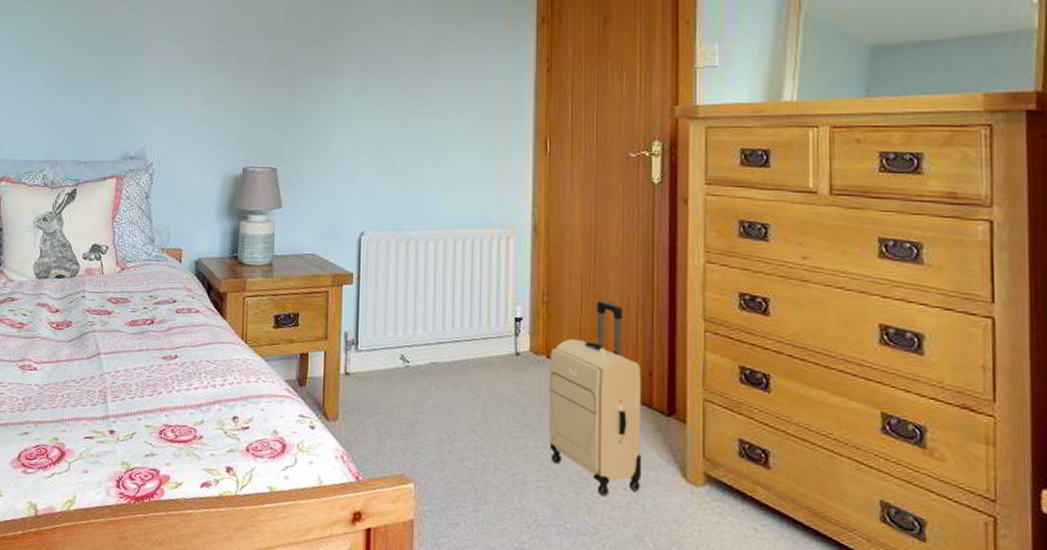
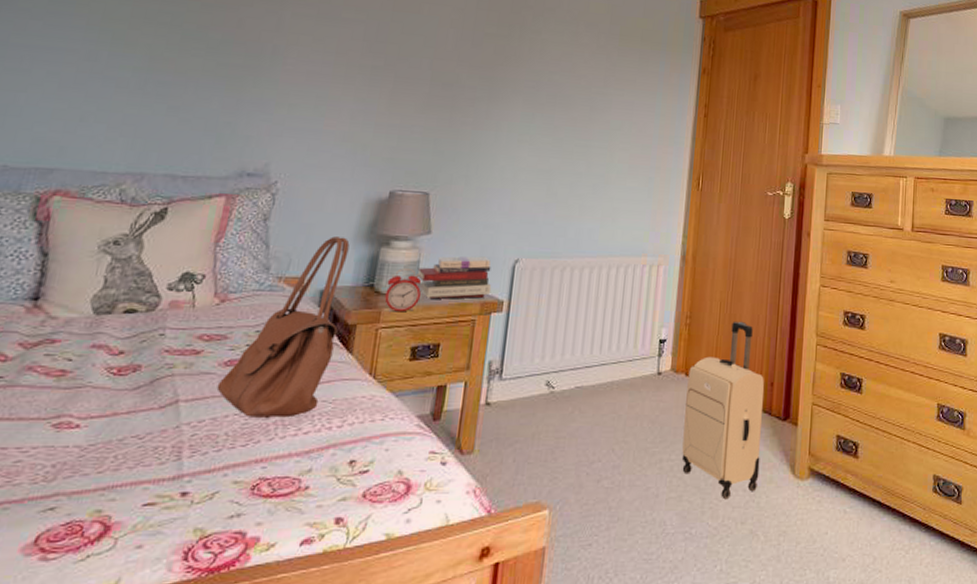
handbag: none [126,212,214,374] -> present [216,236,350,419]
alarm clock: none [248,241,278,282] -> present [384,268,422,312]
books: none [273,228,341,271] -> present [417,256,492,299]

